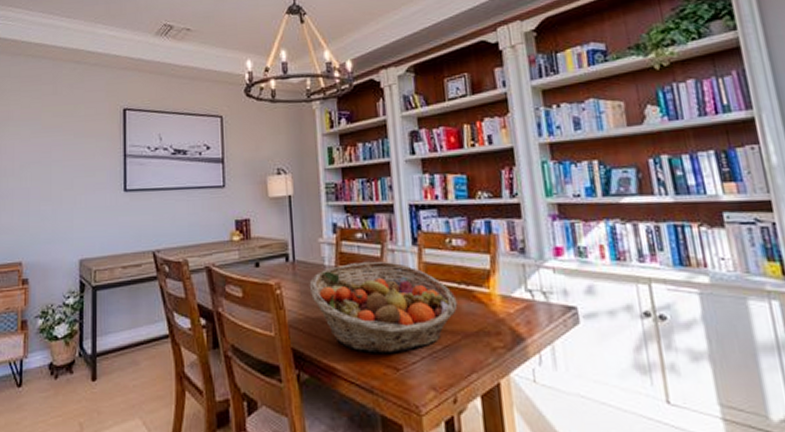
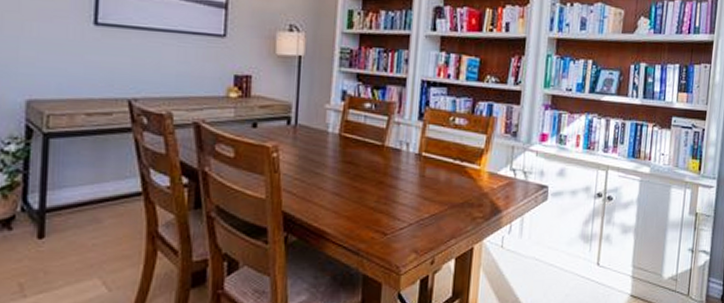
fruit basket: present [309,261,458,354] -> none [309,131,450,220]

